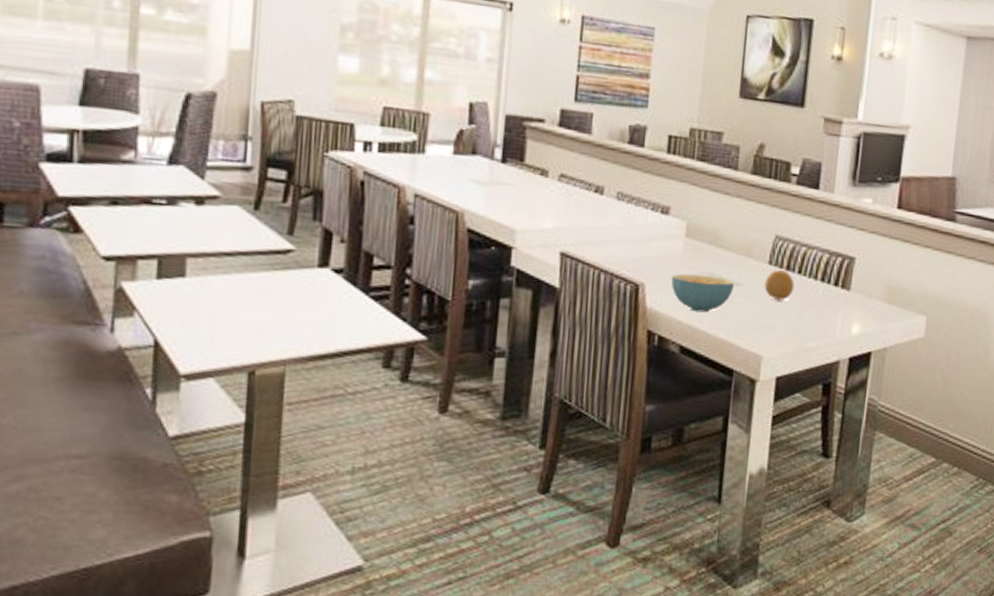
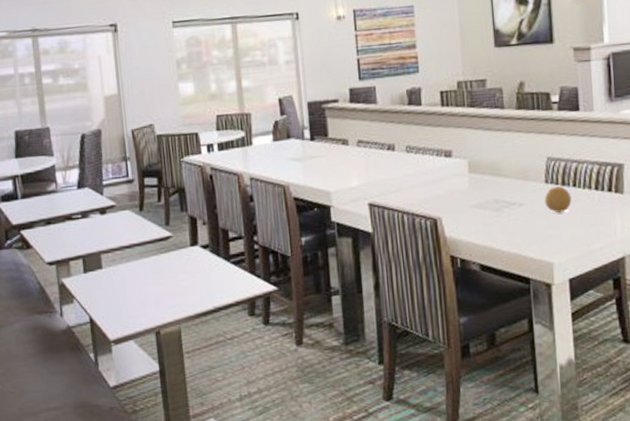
cereal bowl: present [671,274,734,313] -> none [462,201,518,234]

